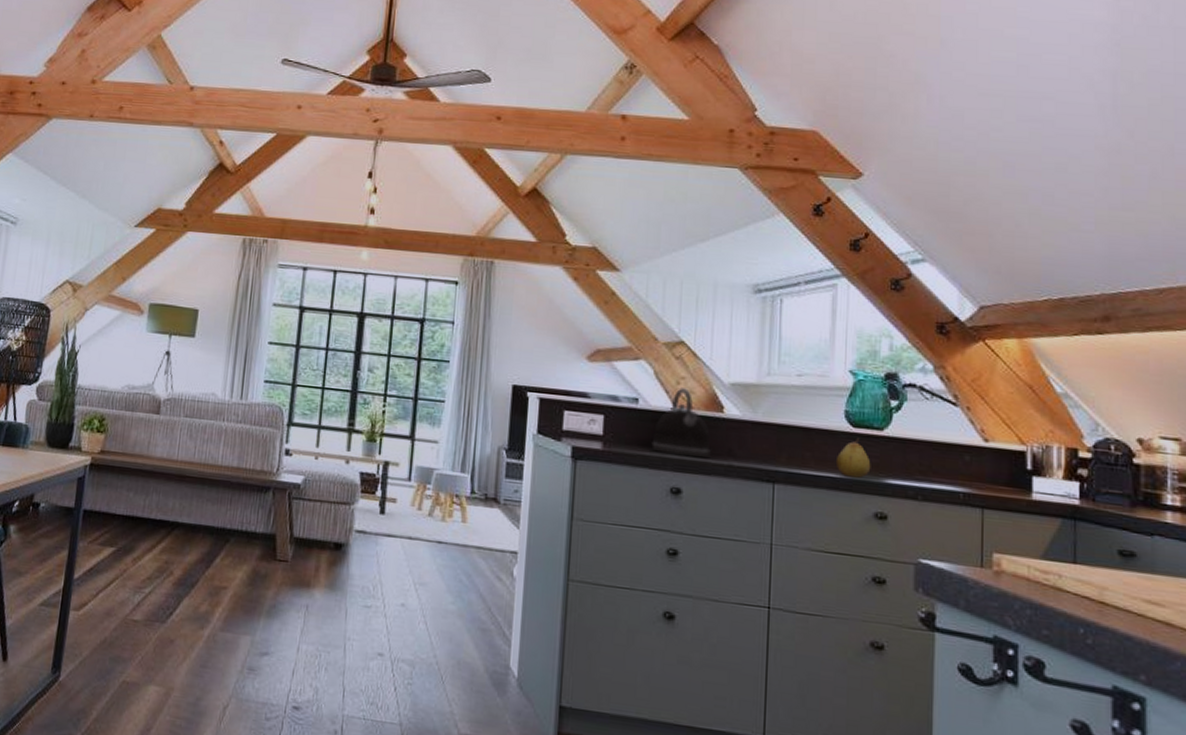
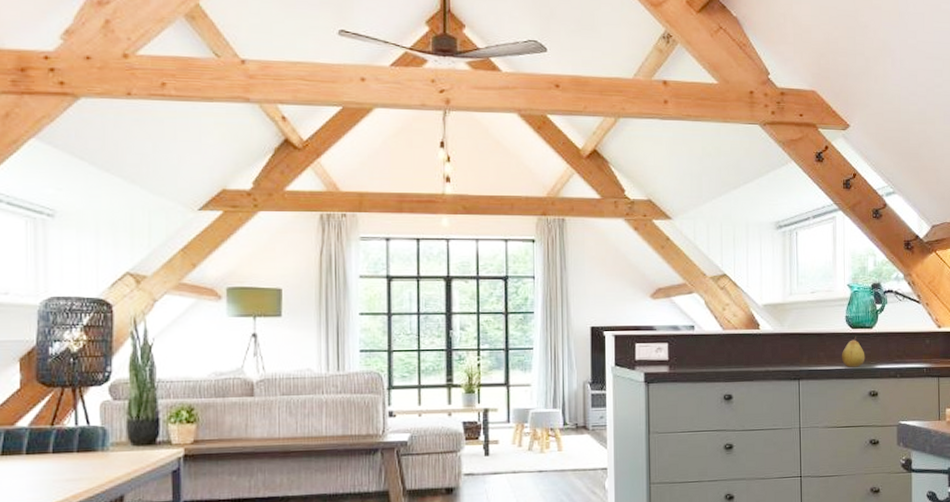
kettle: present [651,386,711,459] -> none [707,312,752,369]

